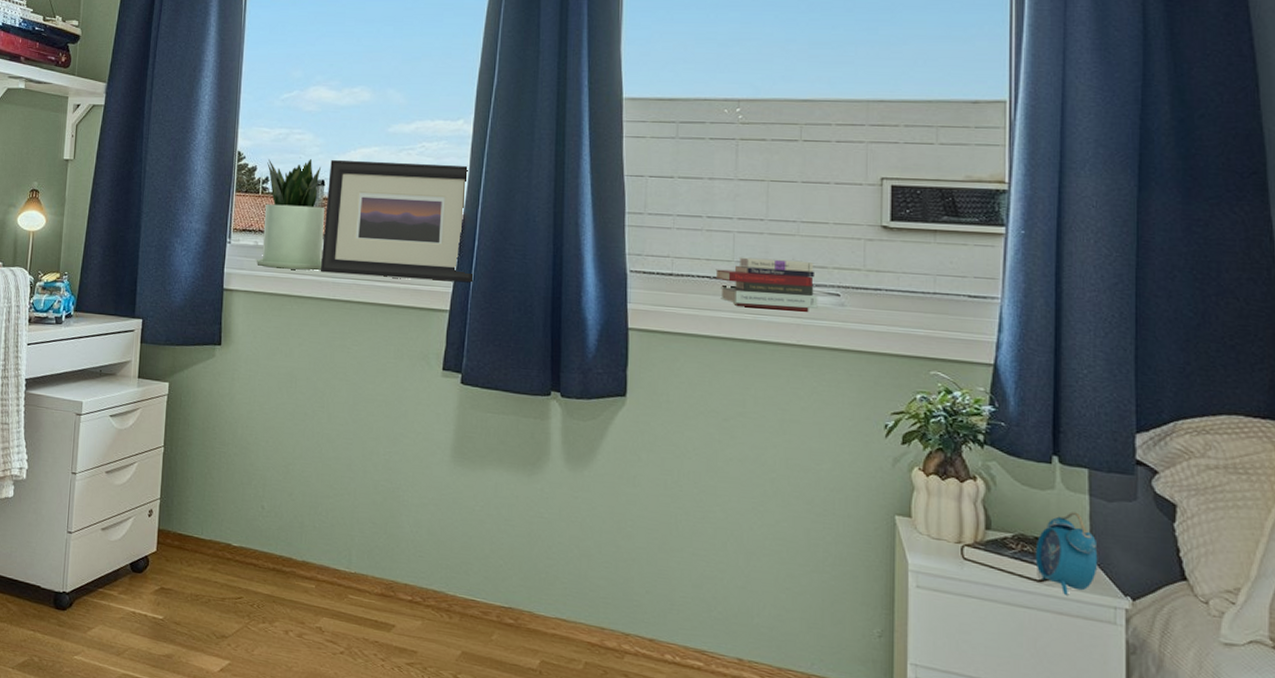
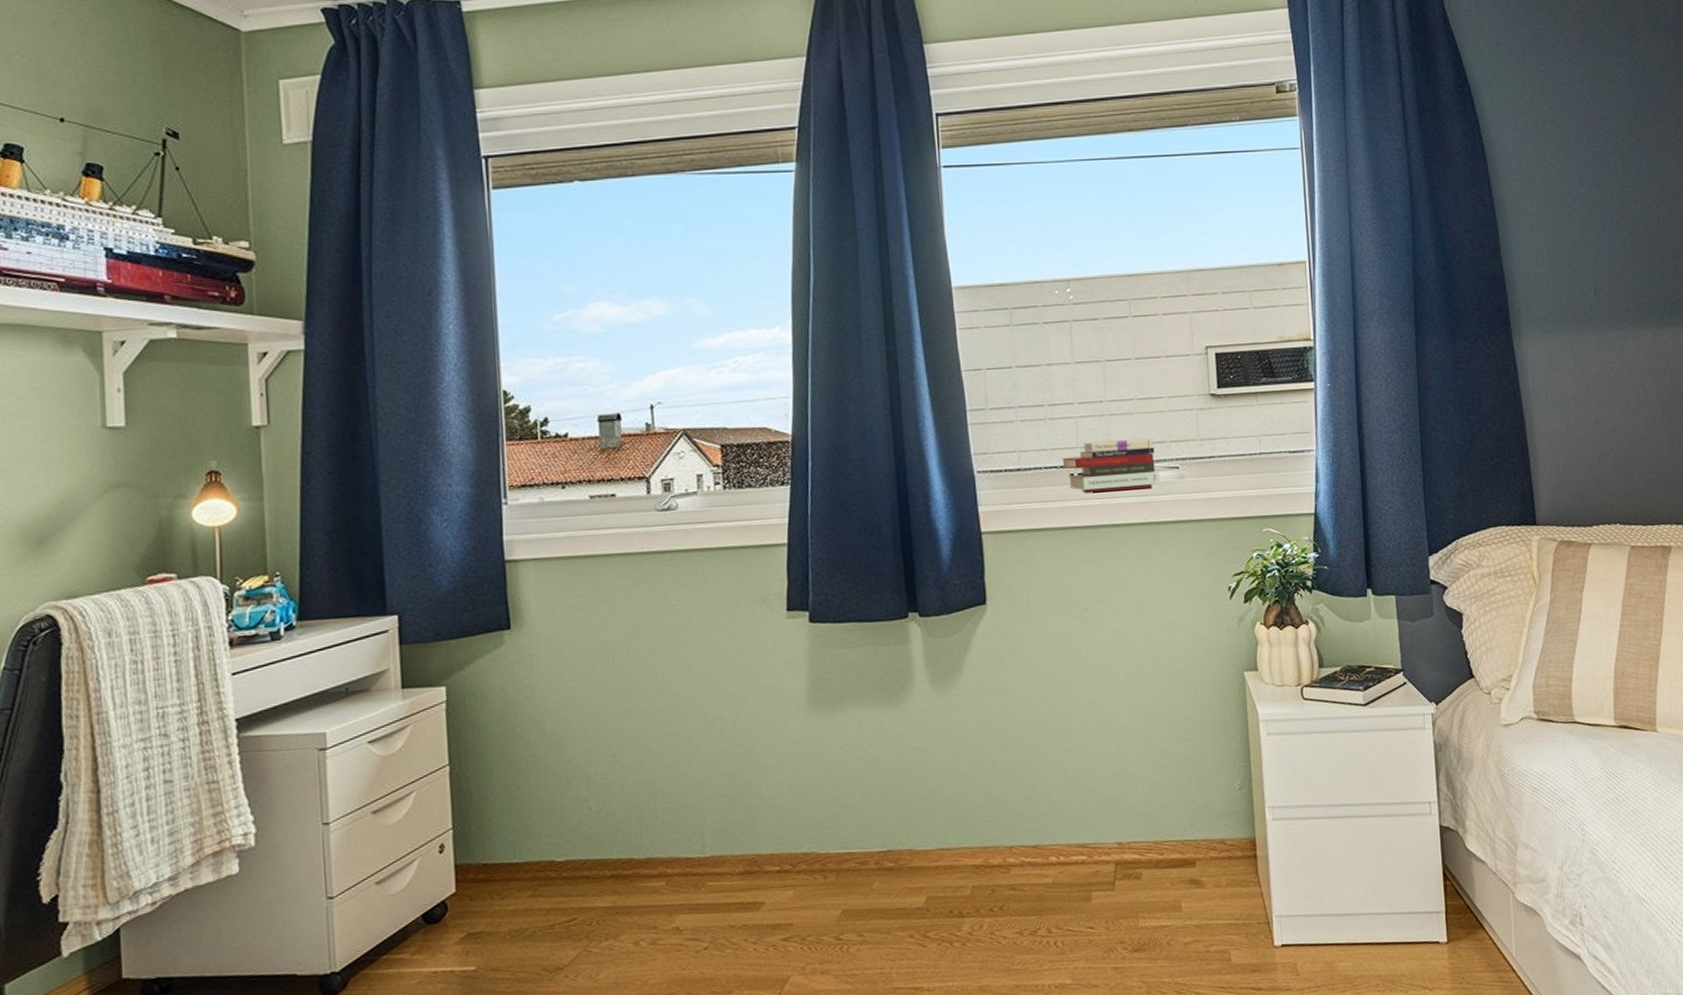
planter: present [256,159,325,271] -> none [543,390,630,527]
picture frame: present [320,160,473,283] -> none [625,379,811,523]
alarm clock: present [1035,512,1098,595] -> none [1359,636,1409,713]

